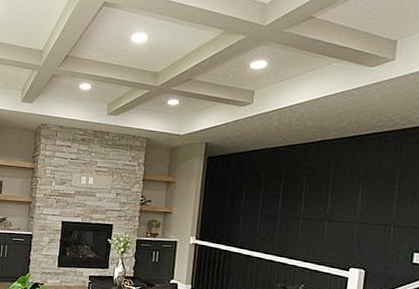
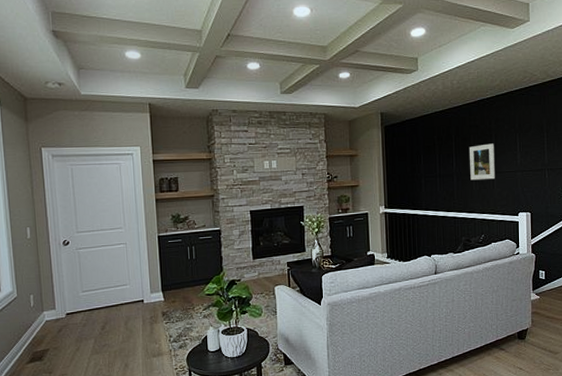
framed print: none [296,188,331,228] -> present [469,143,495,181]

